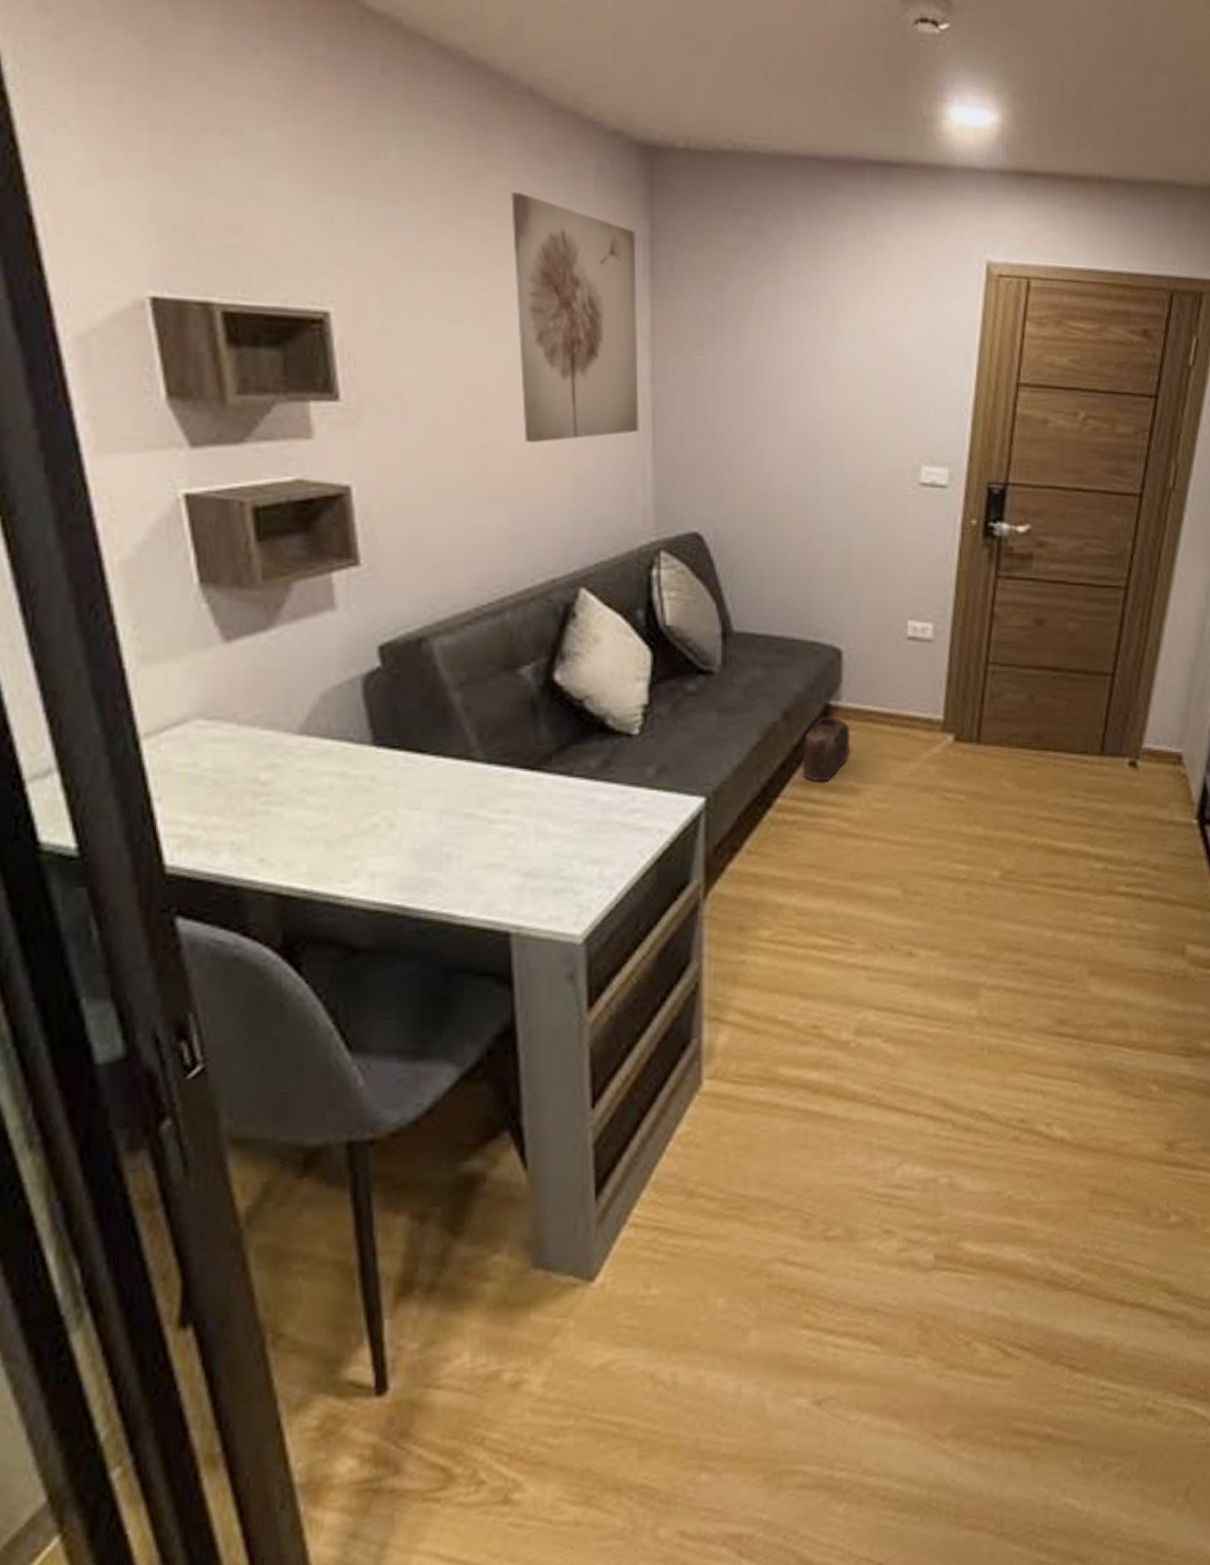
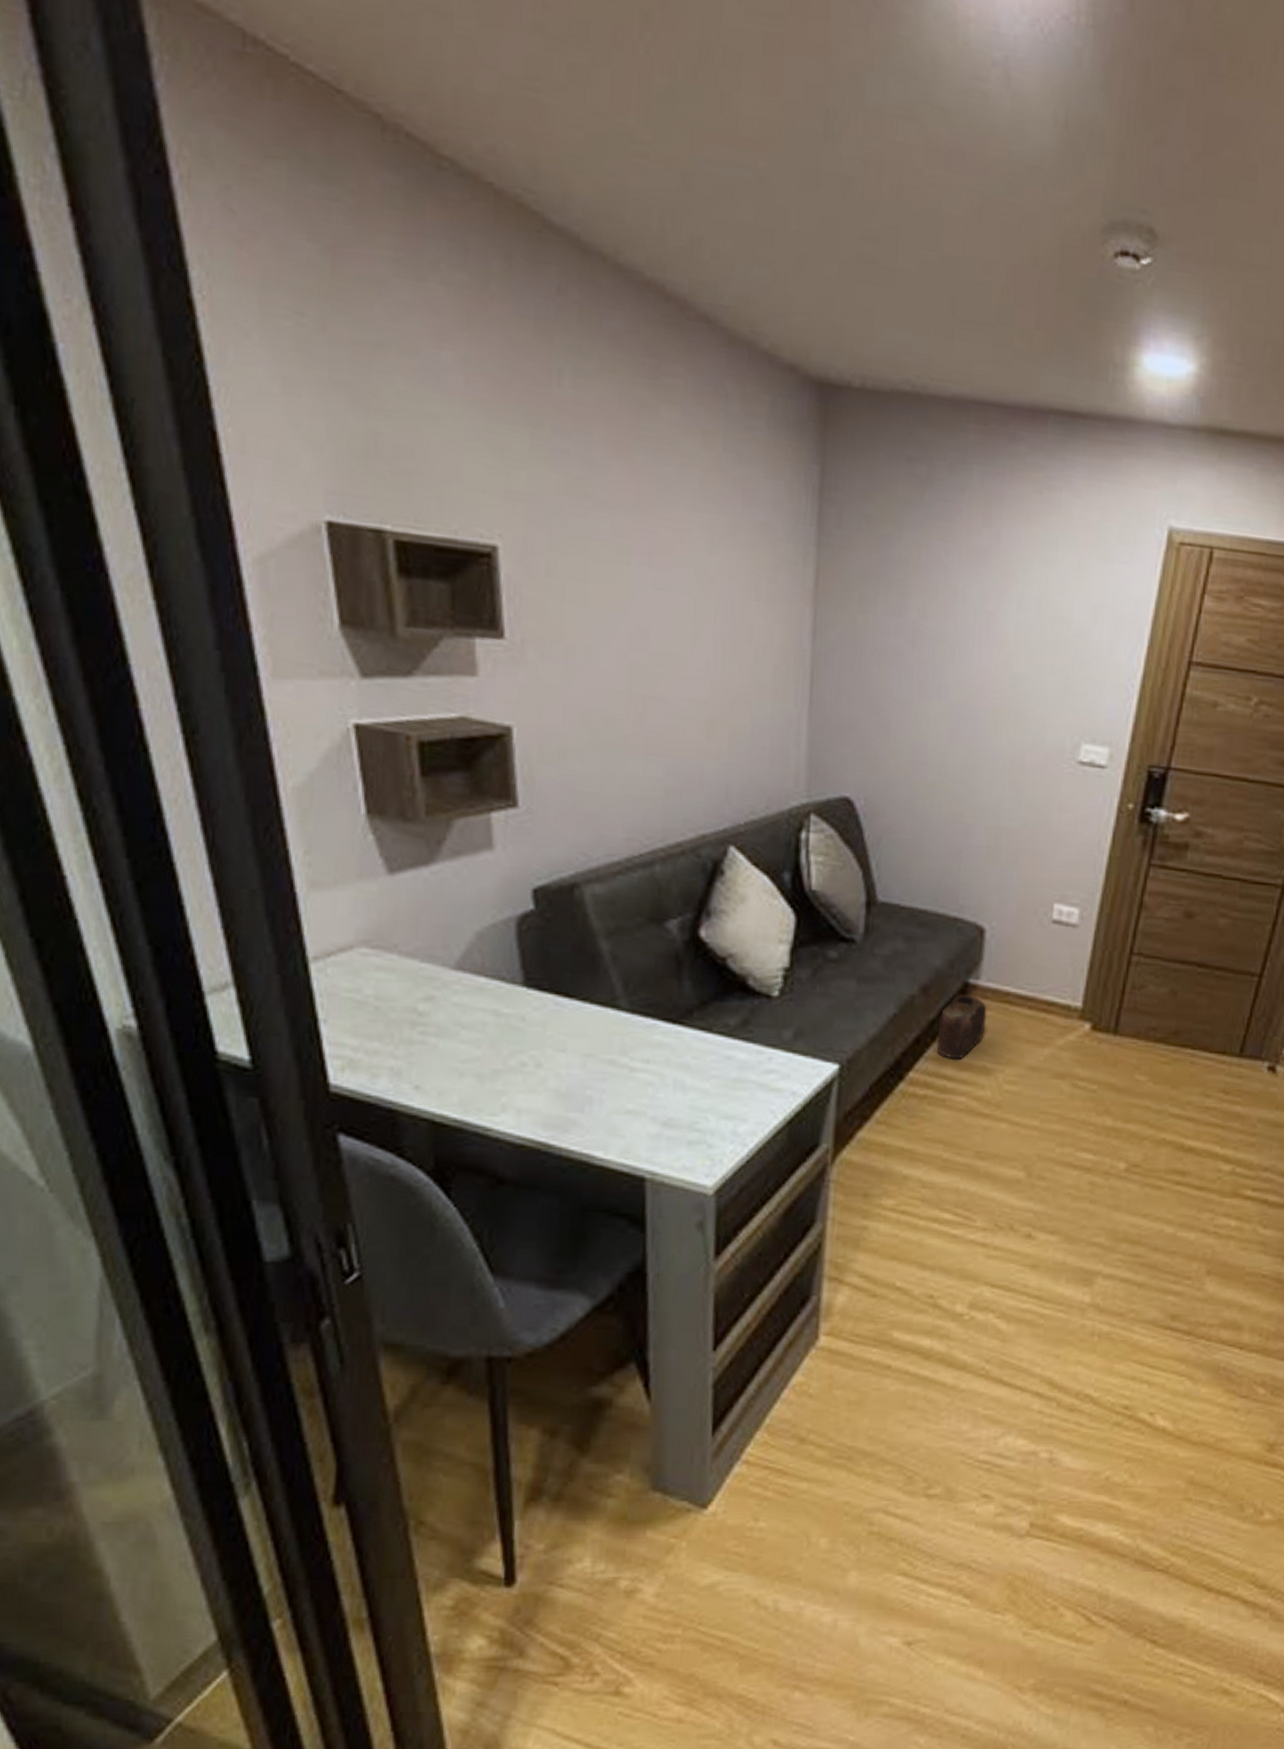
wall art: present [511,191,639,443] -> none [680,427,805,695]

